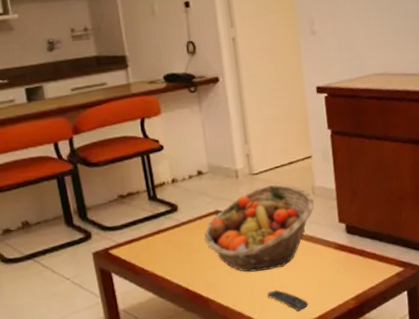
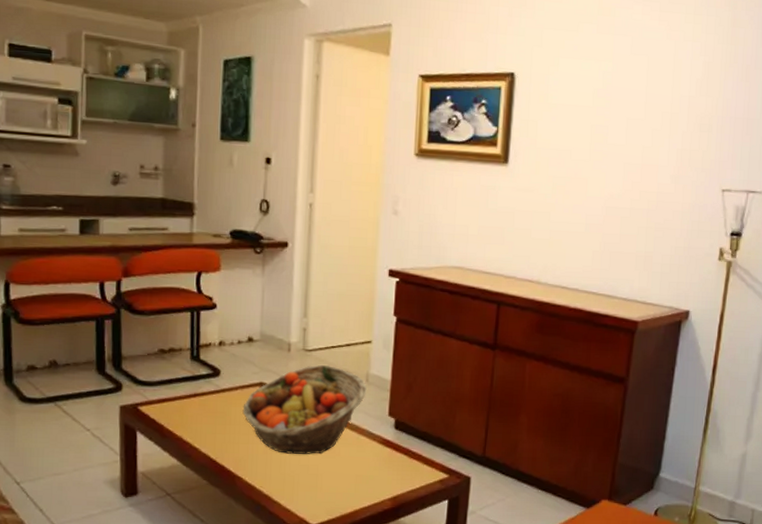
remote control: present [267,290,309,312] -> none [299,477,341,504]

